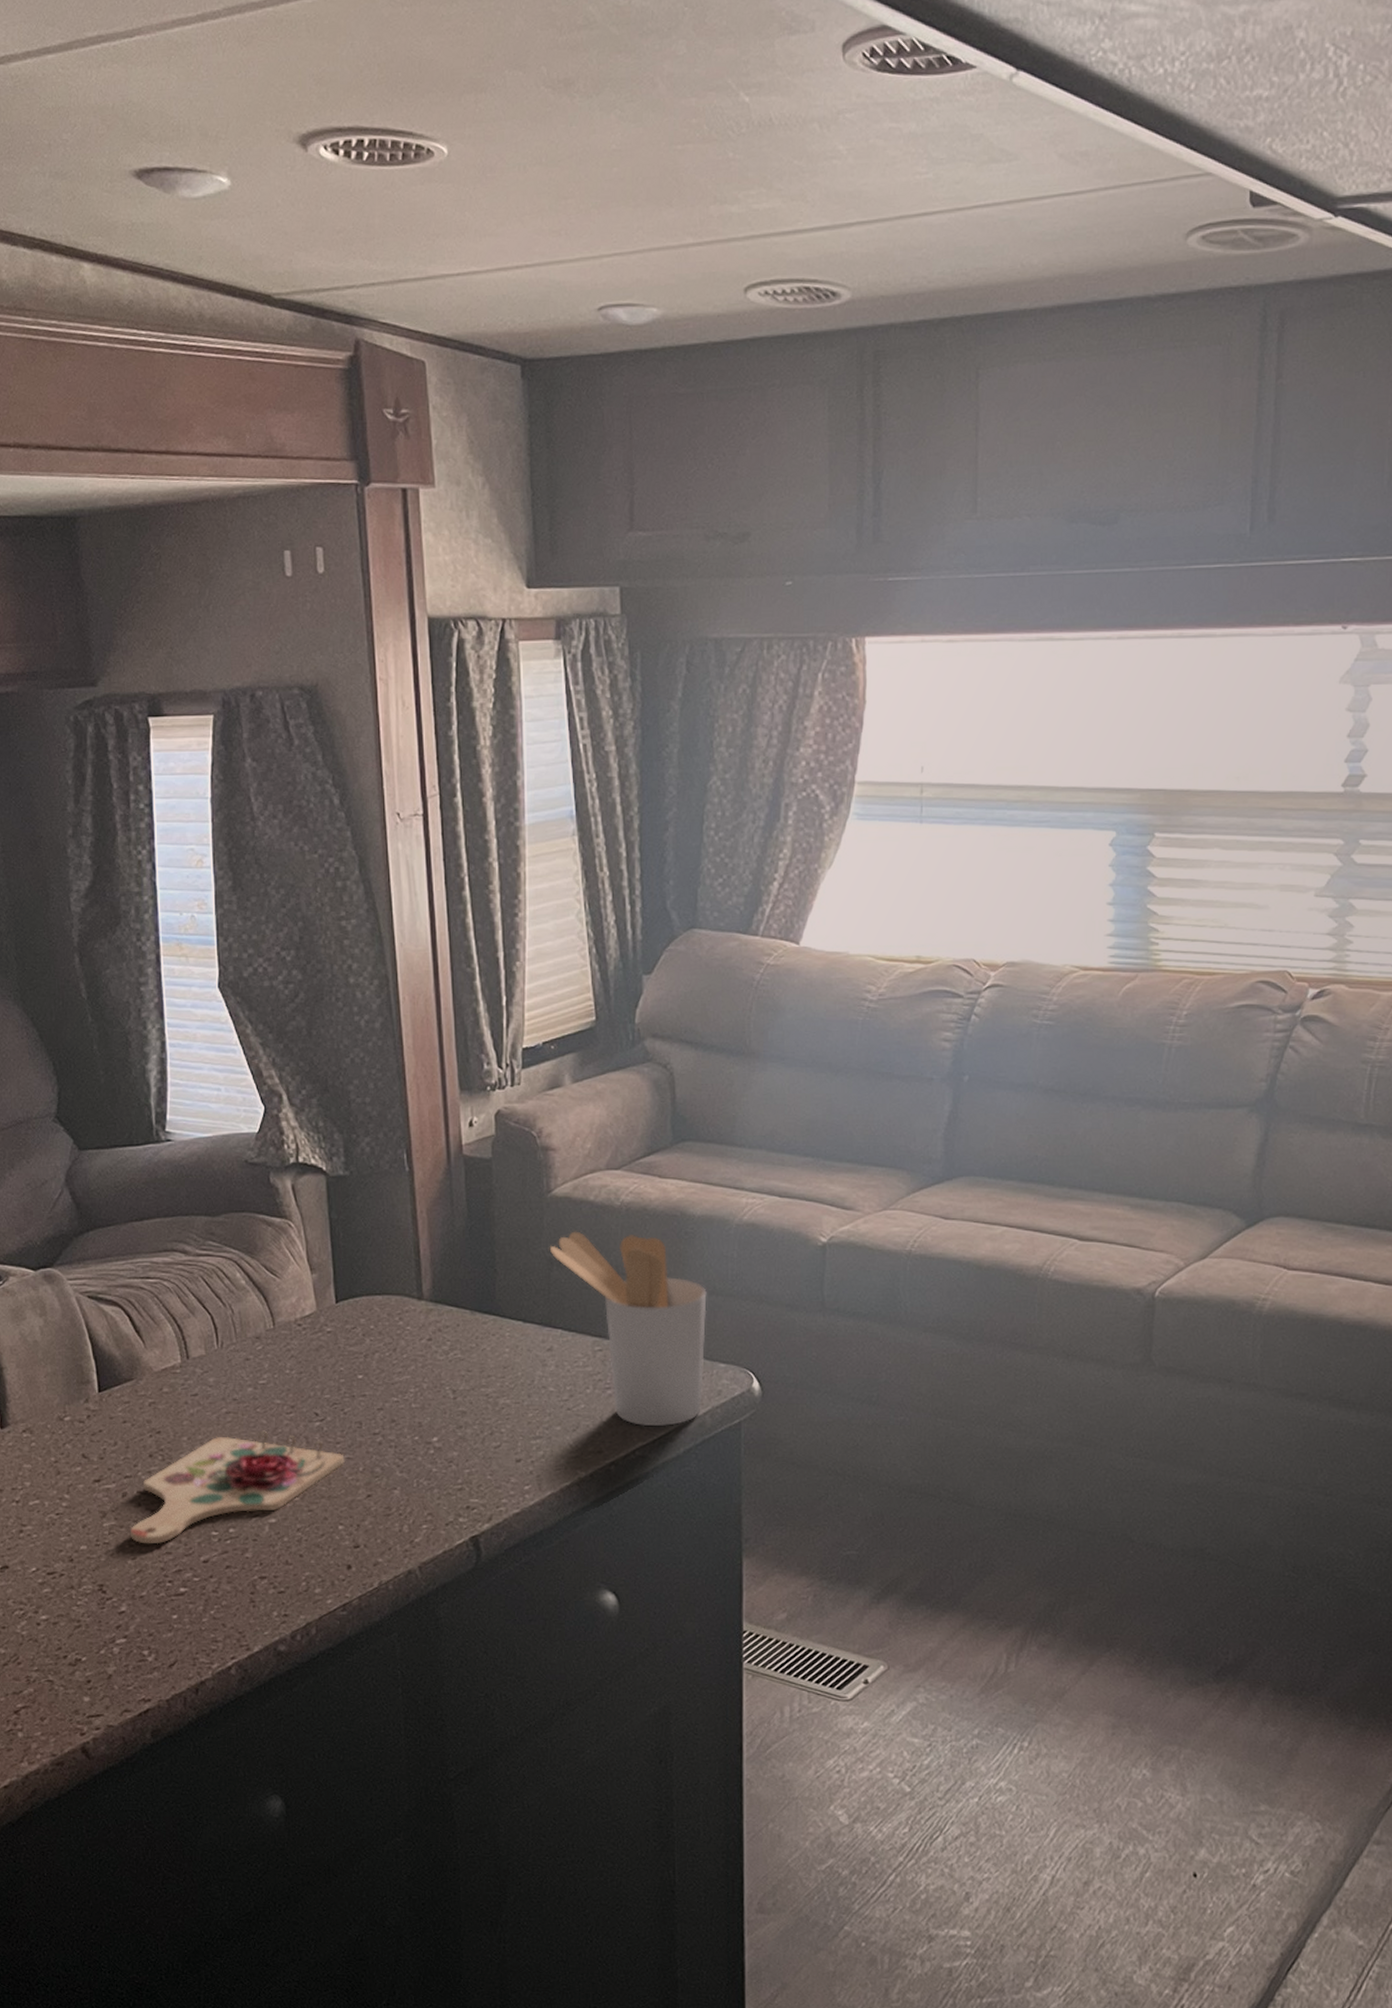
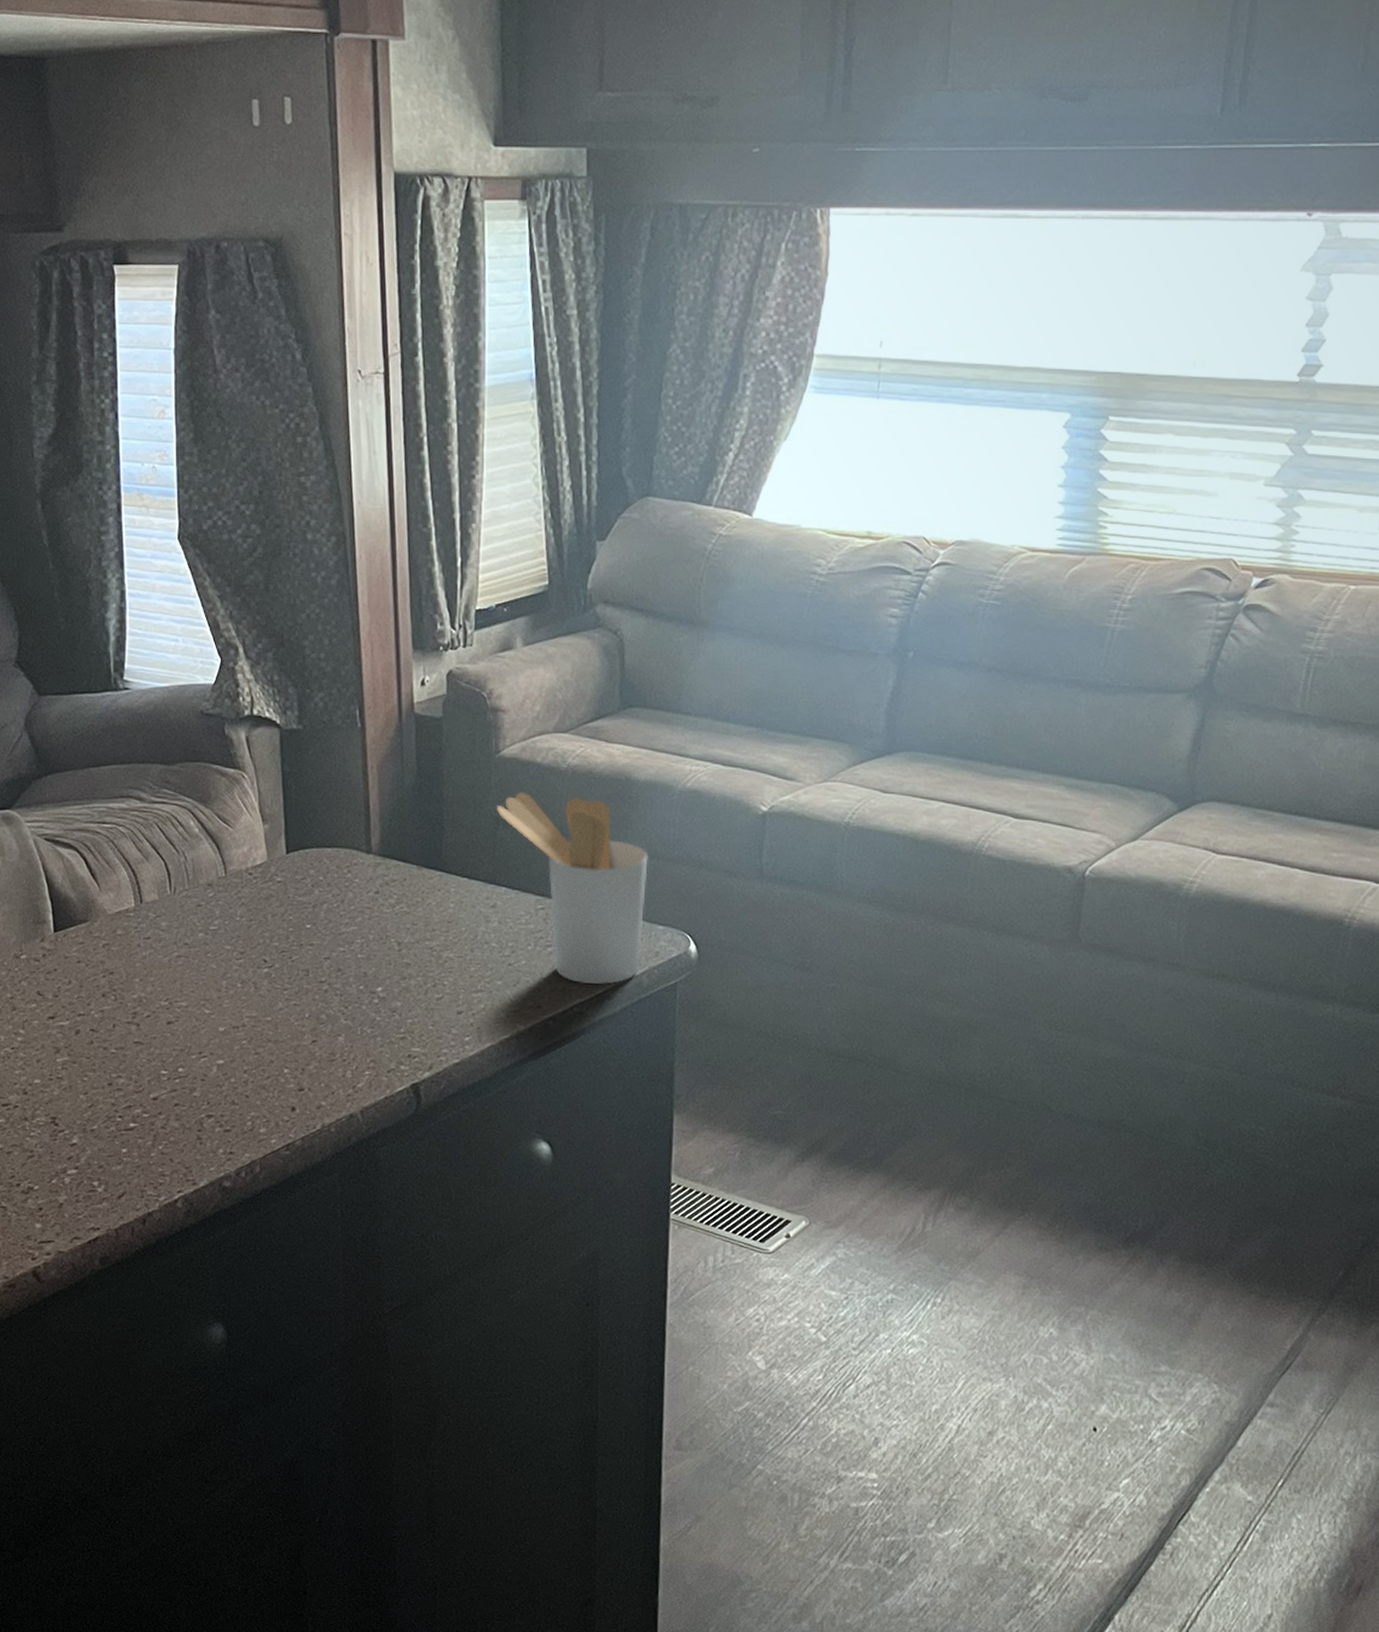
cutting board: present [131,1430,345,1545] -> none [83,975,291,1081]

